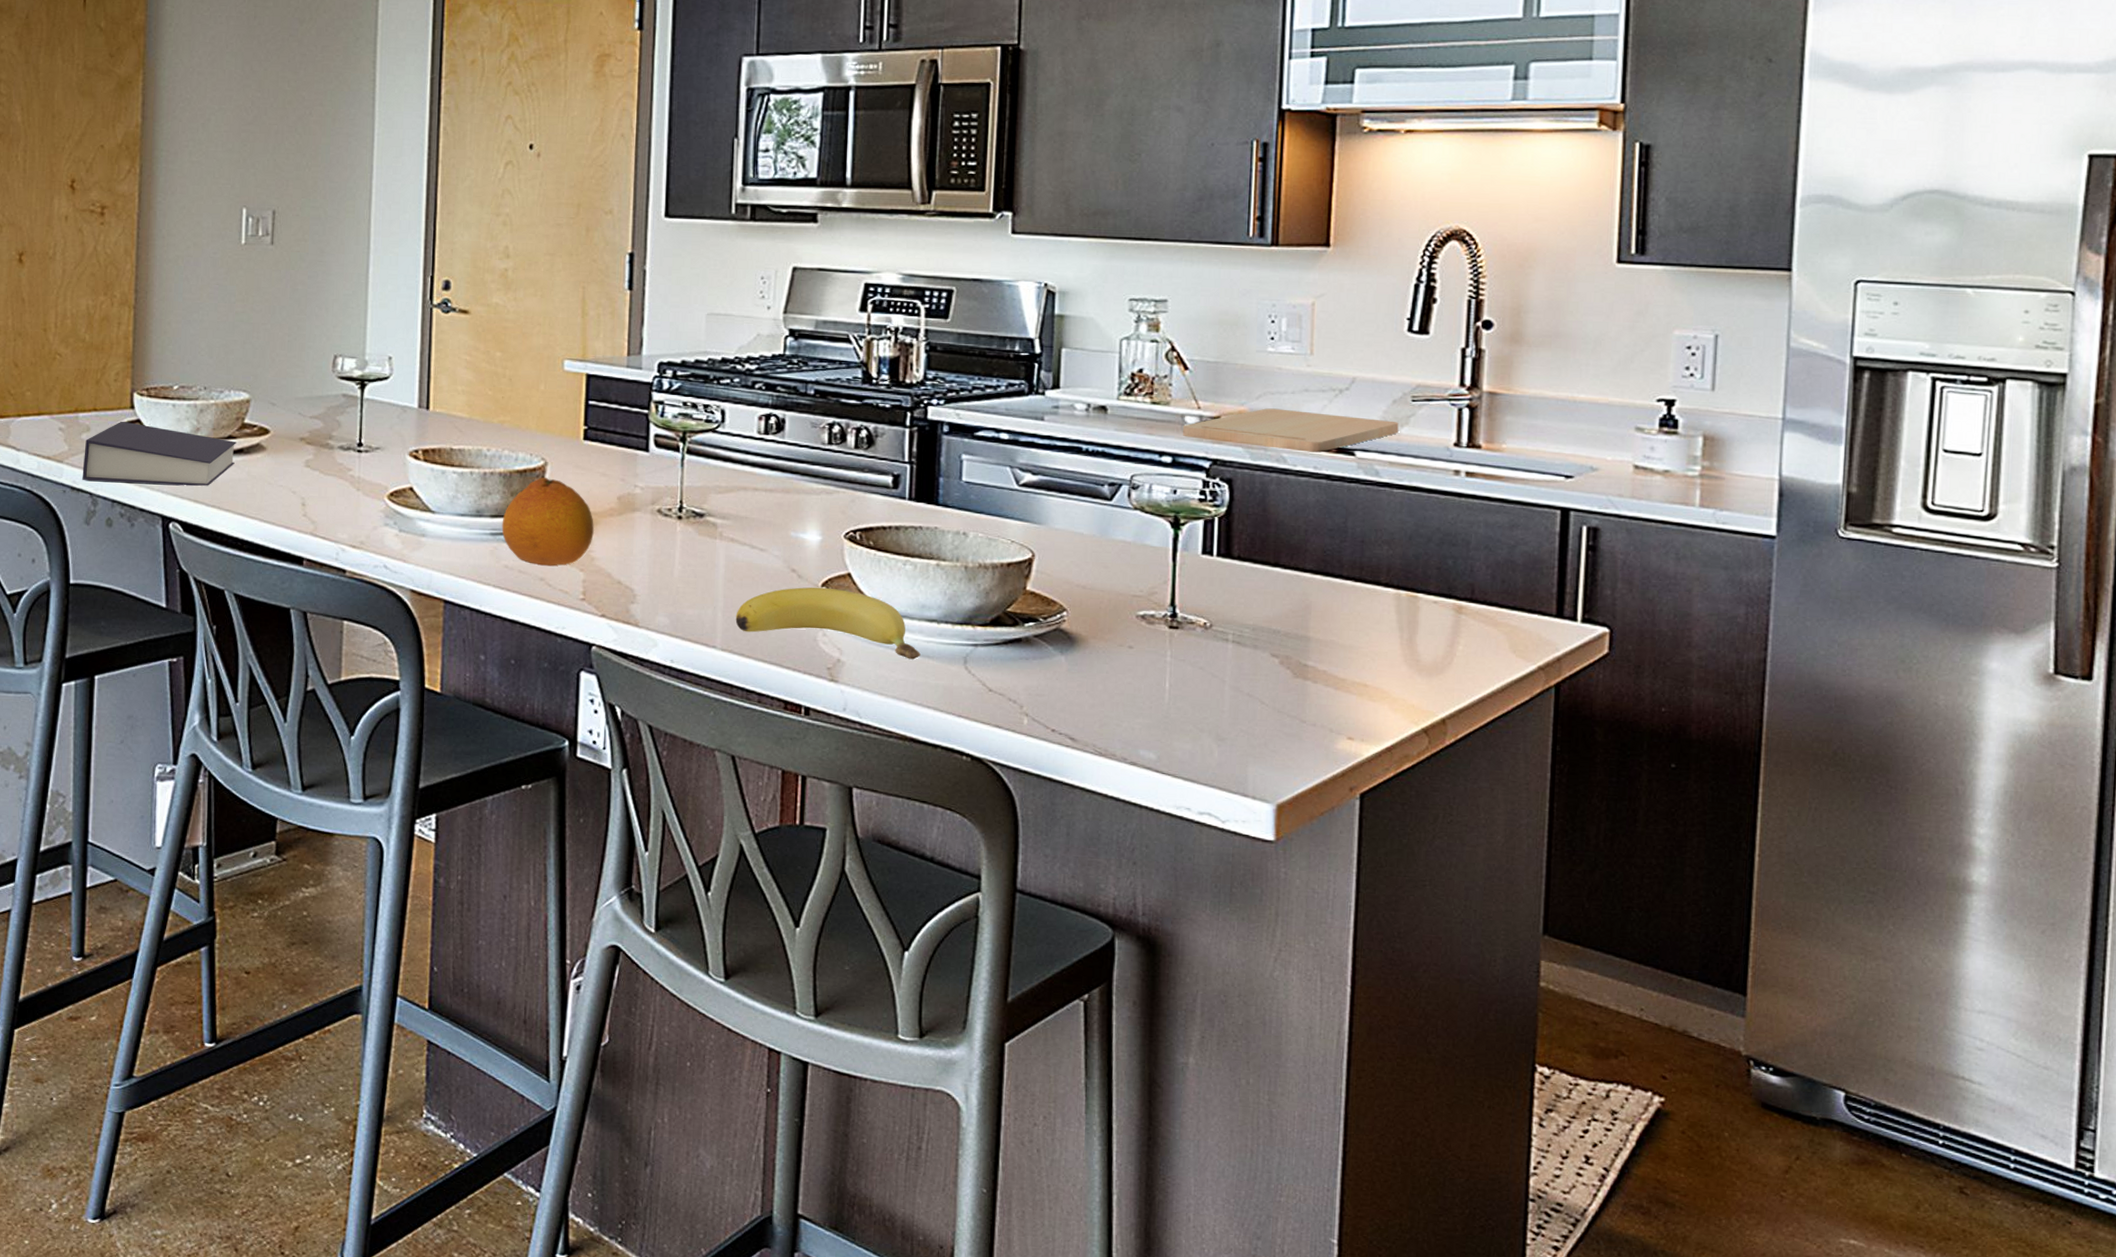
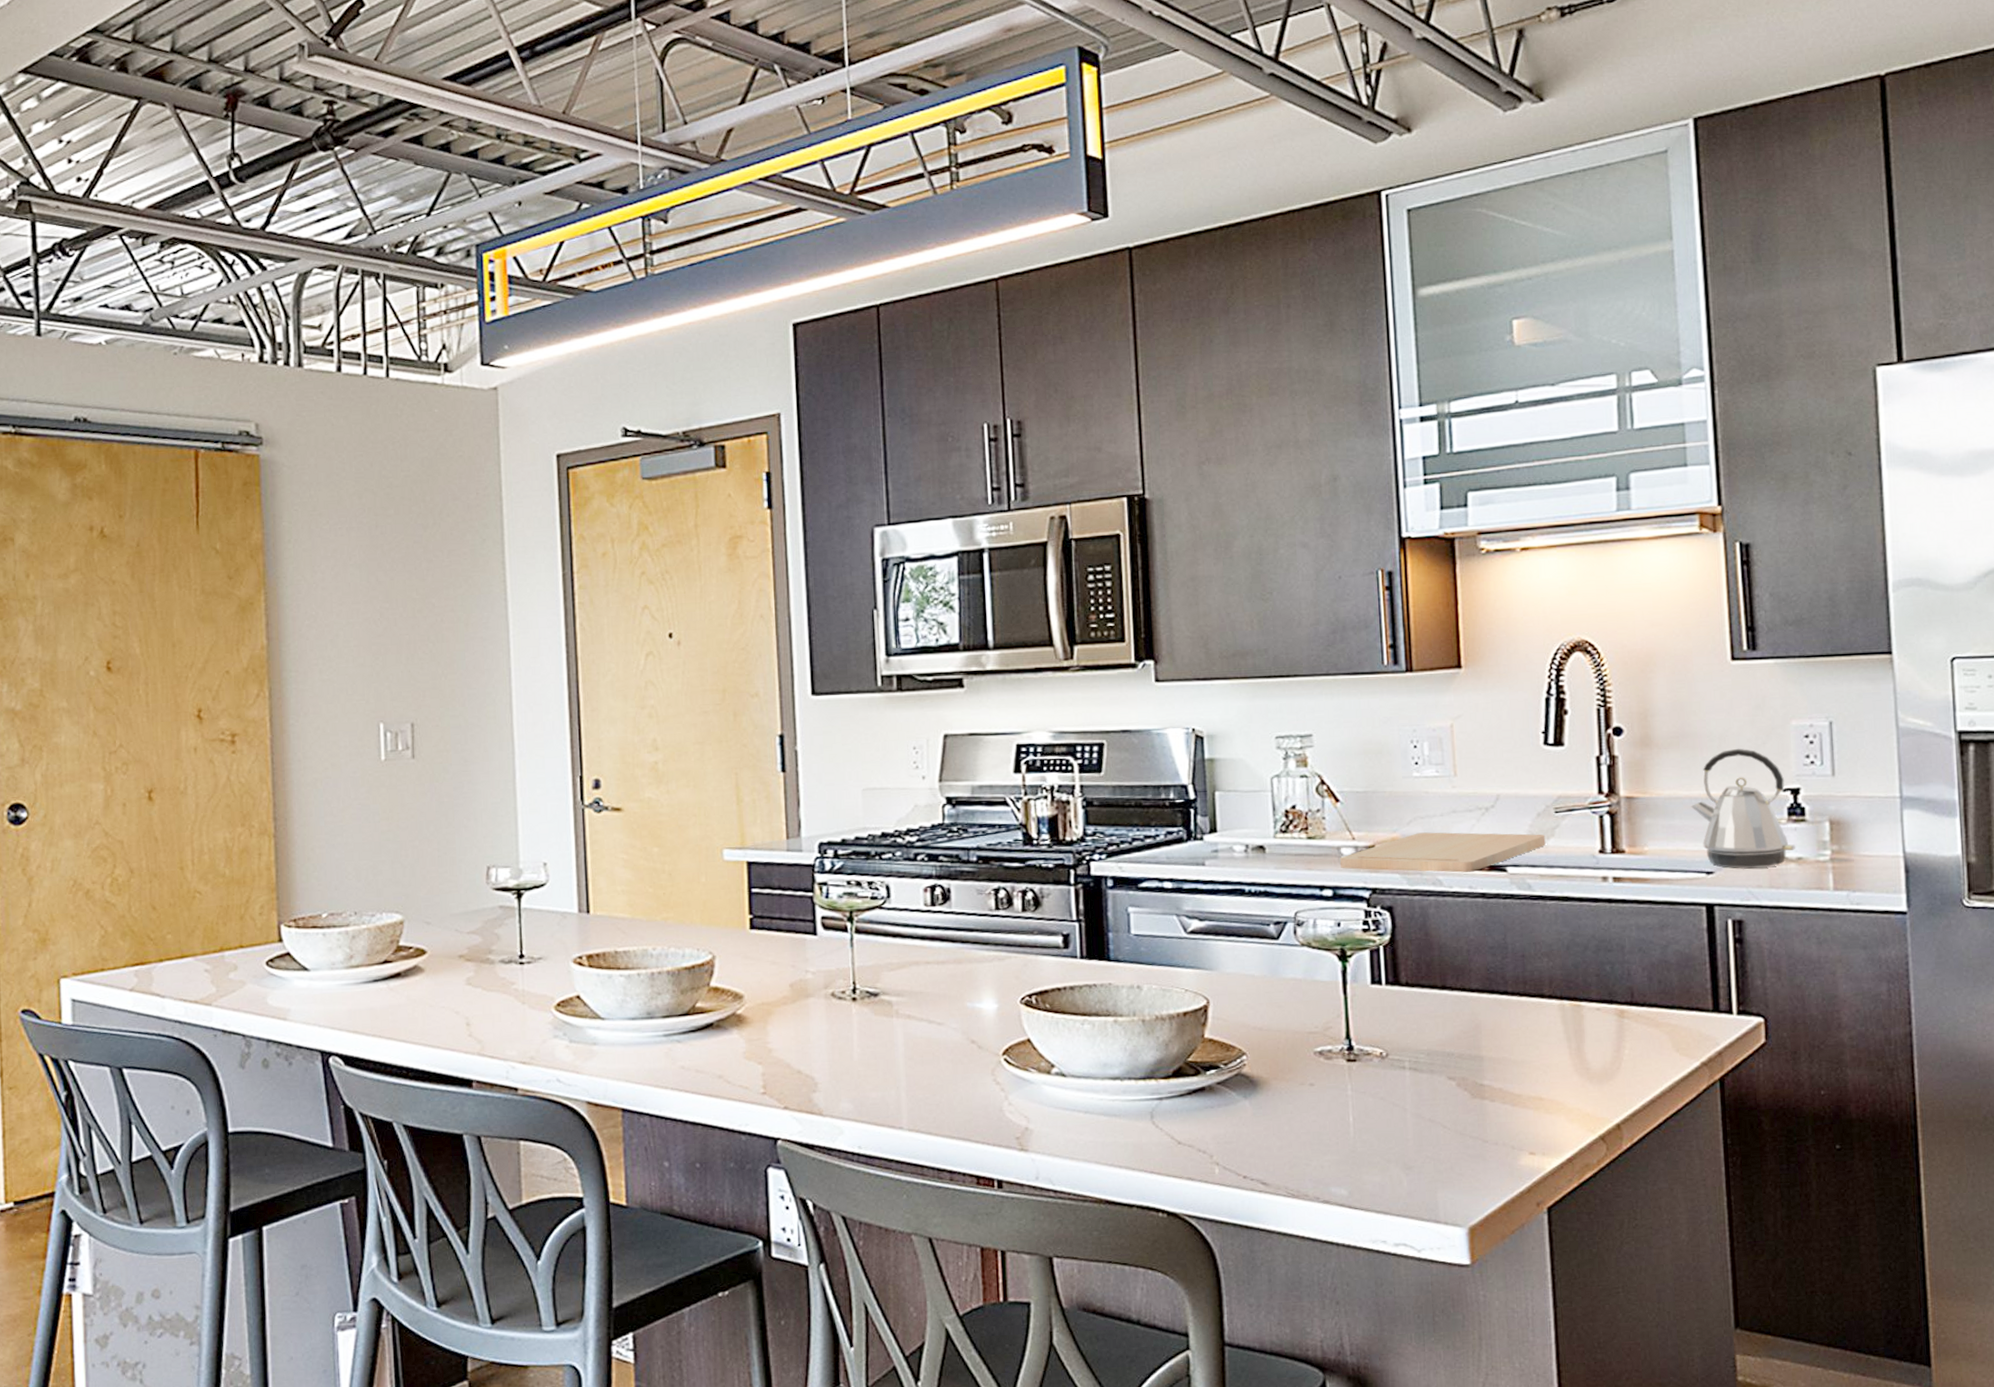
book: present [82,421,236,486] -> none [233,955,393,1022]
fruit: present [501,477,594,566] -> none [674,972,769,1063]
banana: present [735,587,921,660] -> none [919,1055,1107,1120]
kettle: none [1557,353,1663,478] -> present [1691,748,1795,869]

